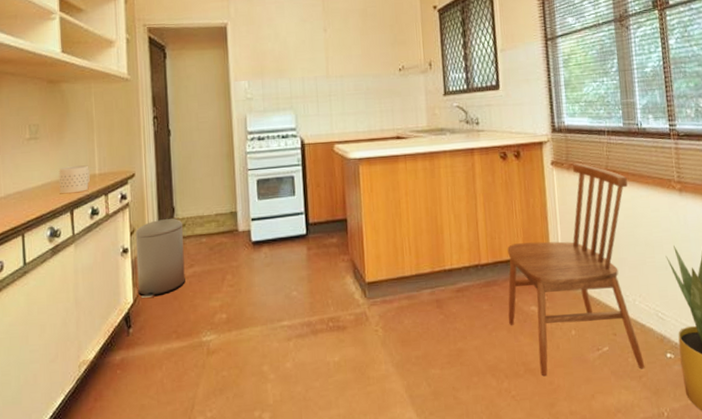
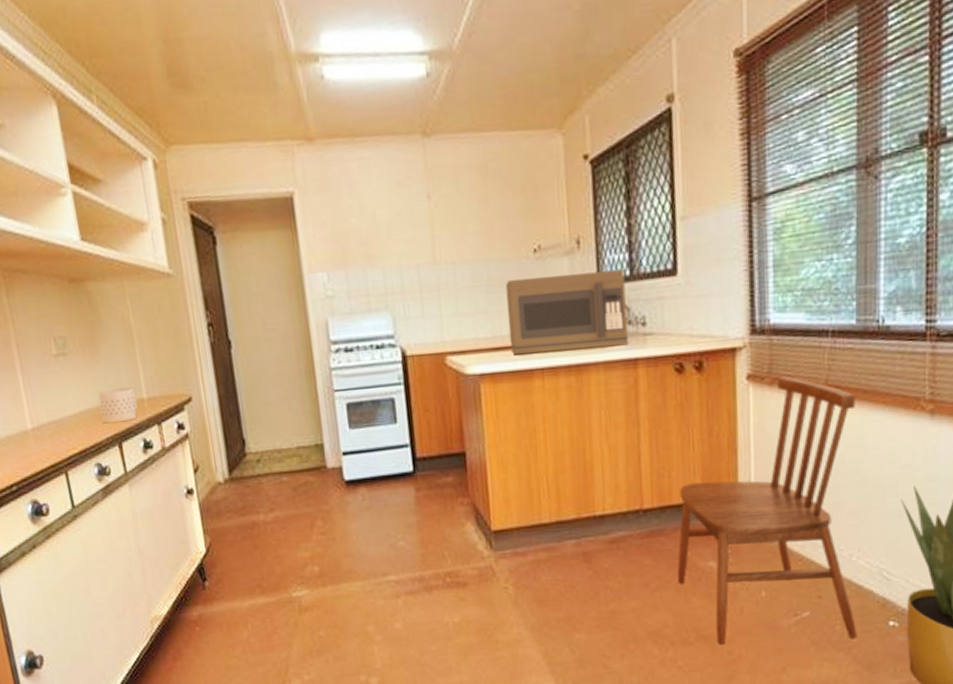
pedal bin: present [135,217,185,299] -> none [199,451,267,548]
microwave: none [379,85,467,145] -> present [506,270,628,355]

